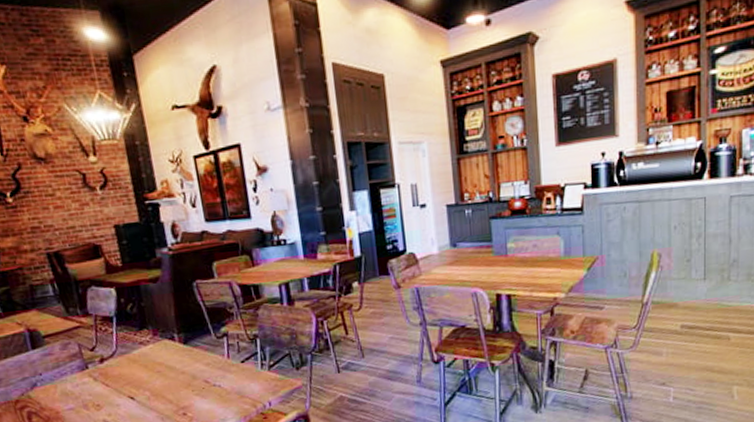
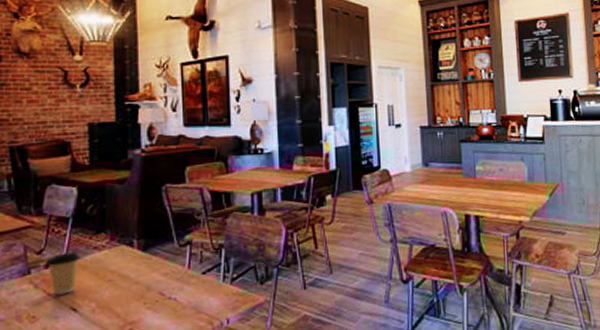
coffee cup: none [99,346,130,386] -> present [45,251,81,295]

